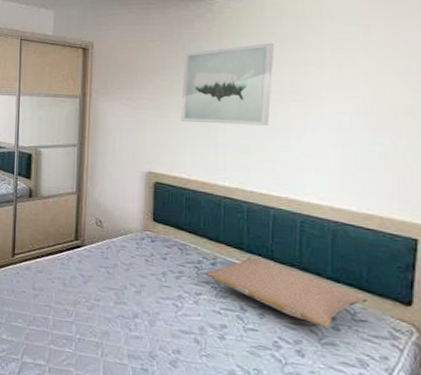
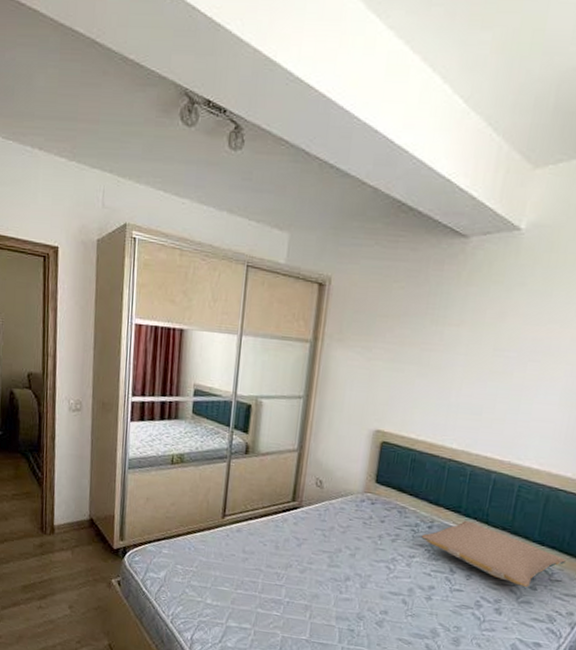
wall art: present [180,43,274,126] -> none [416,294,522,386]

